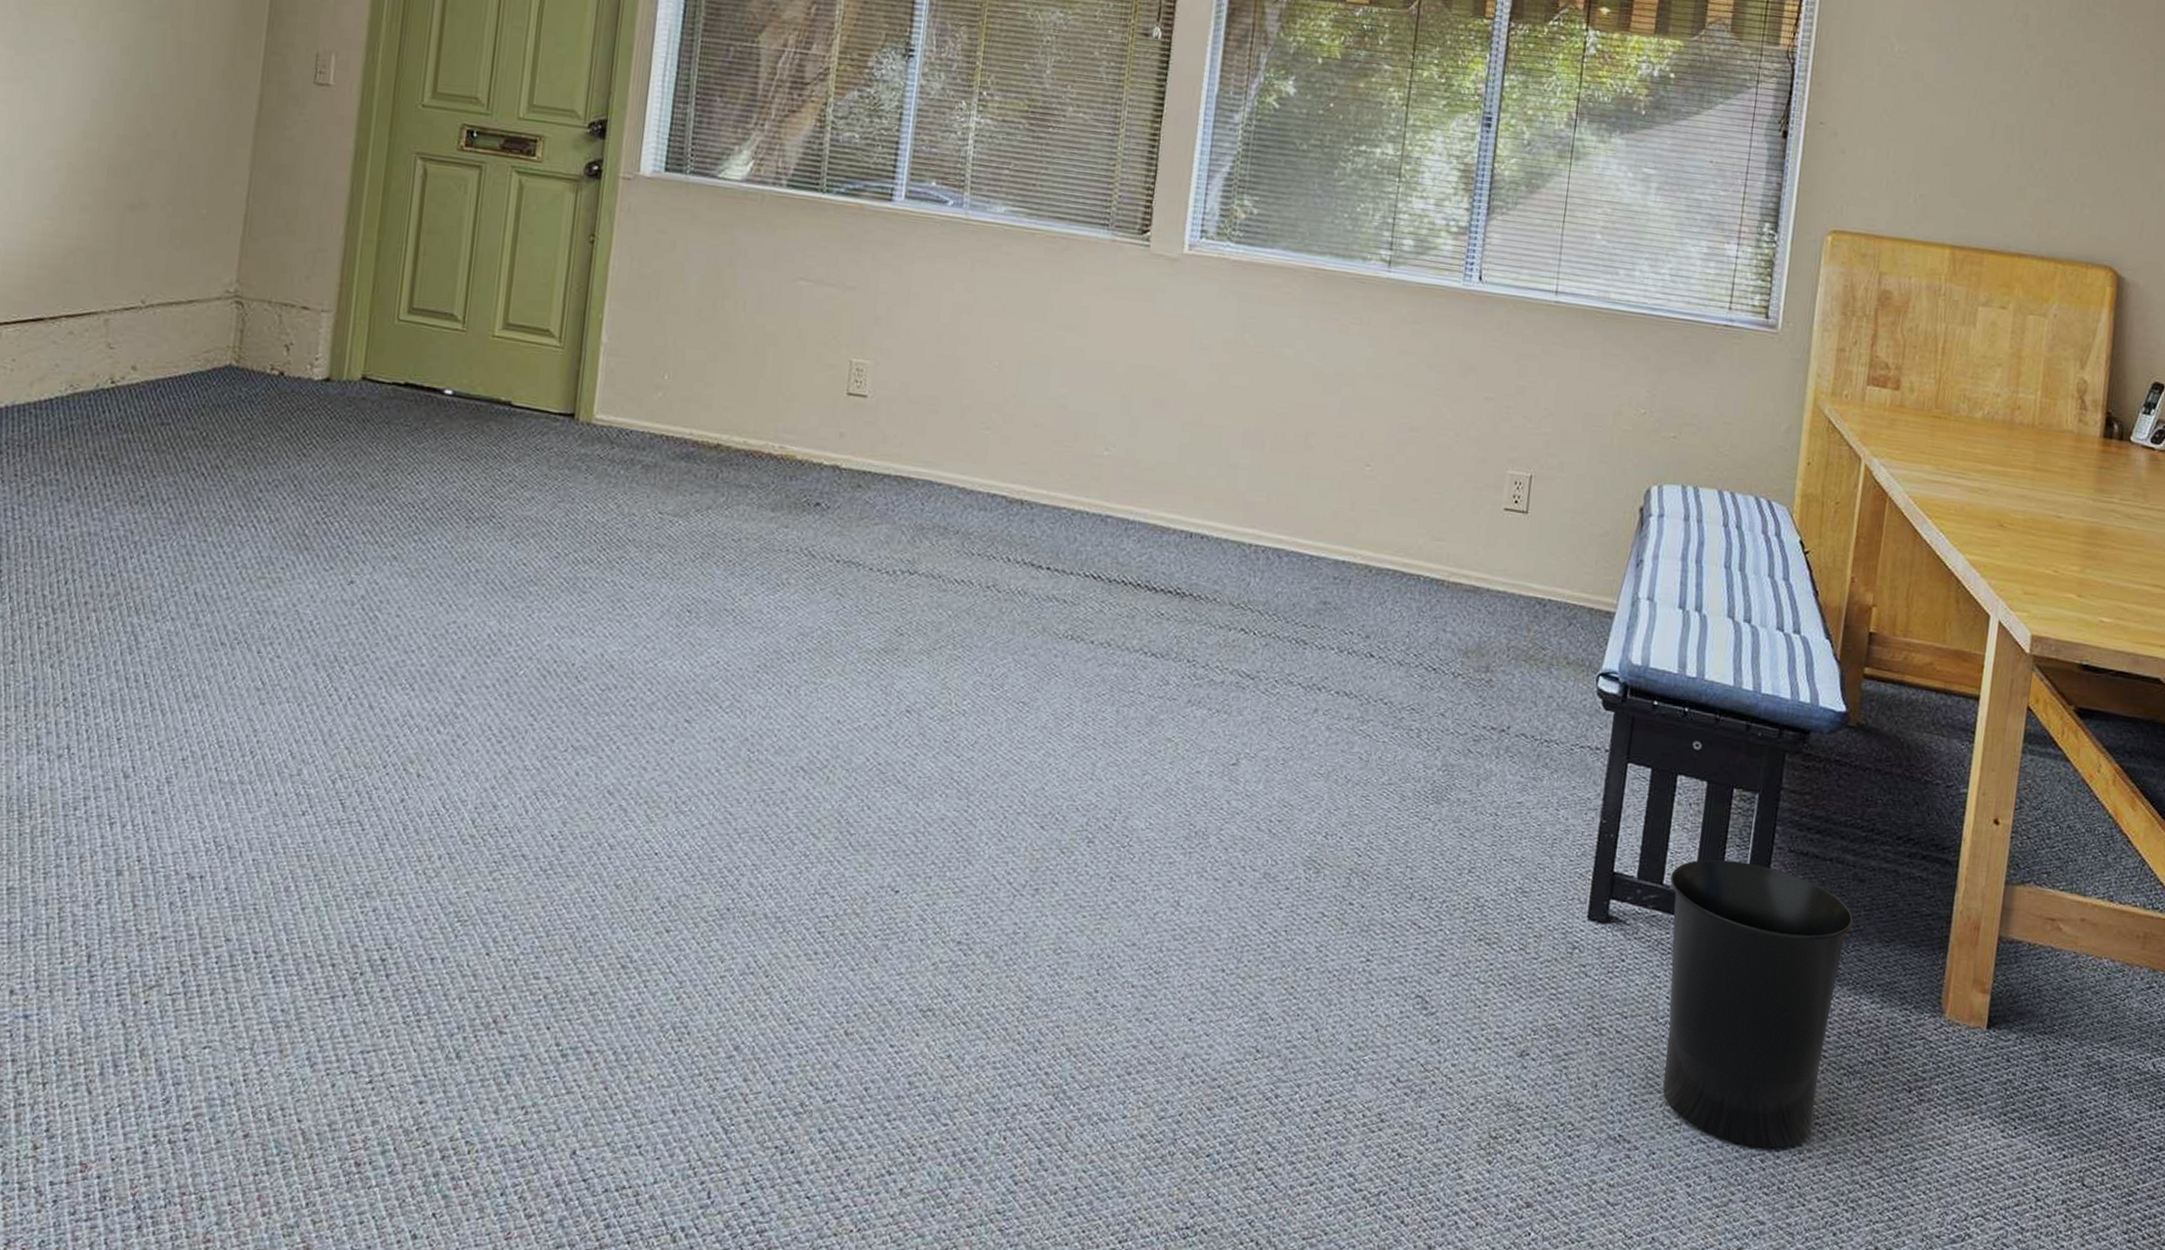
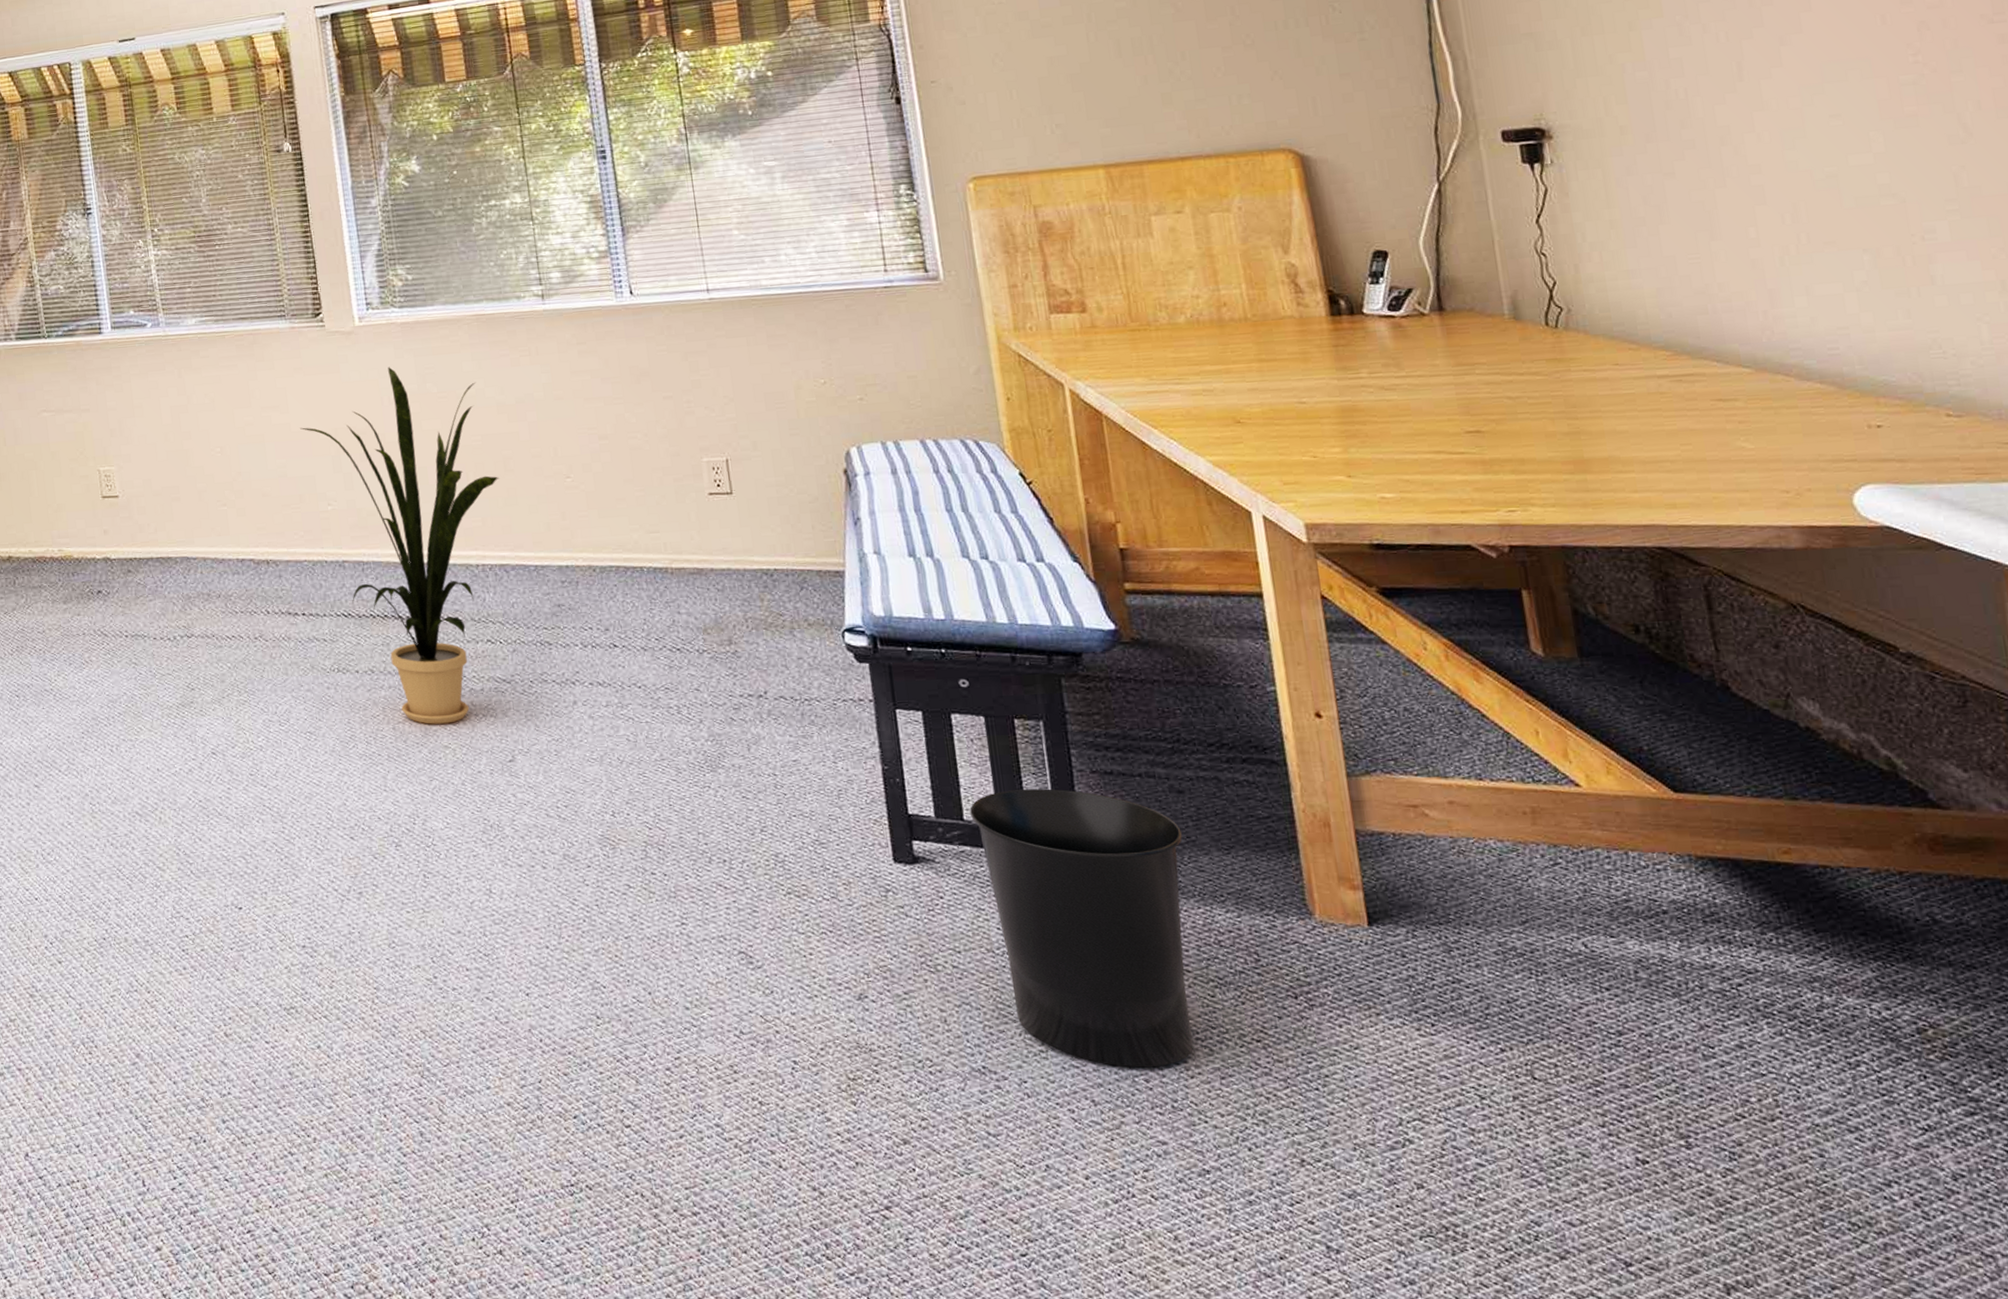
house plant: none [1095,306,1297,714] -> present [300,366,499,724]

